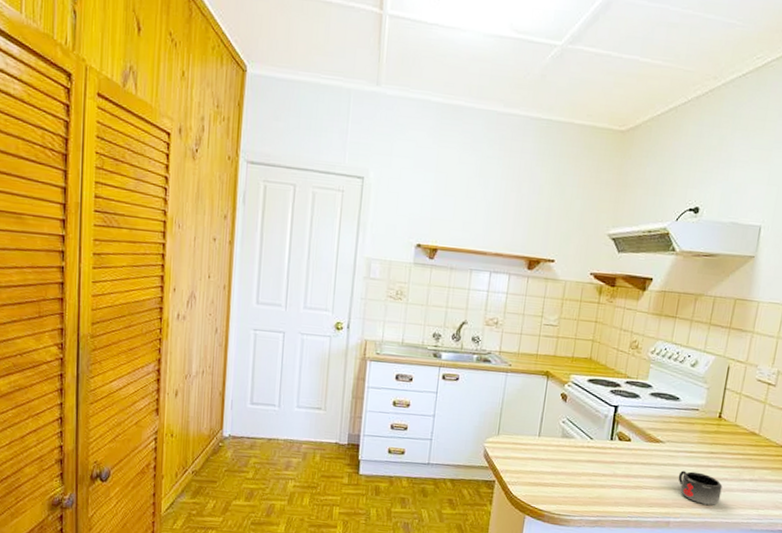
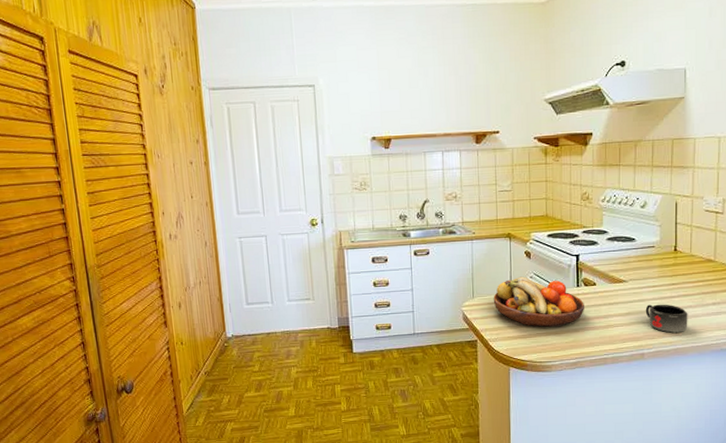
fruit bowl: none [519,419,615,480] -> present [493,276,584,328]

